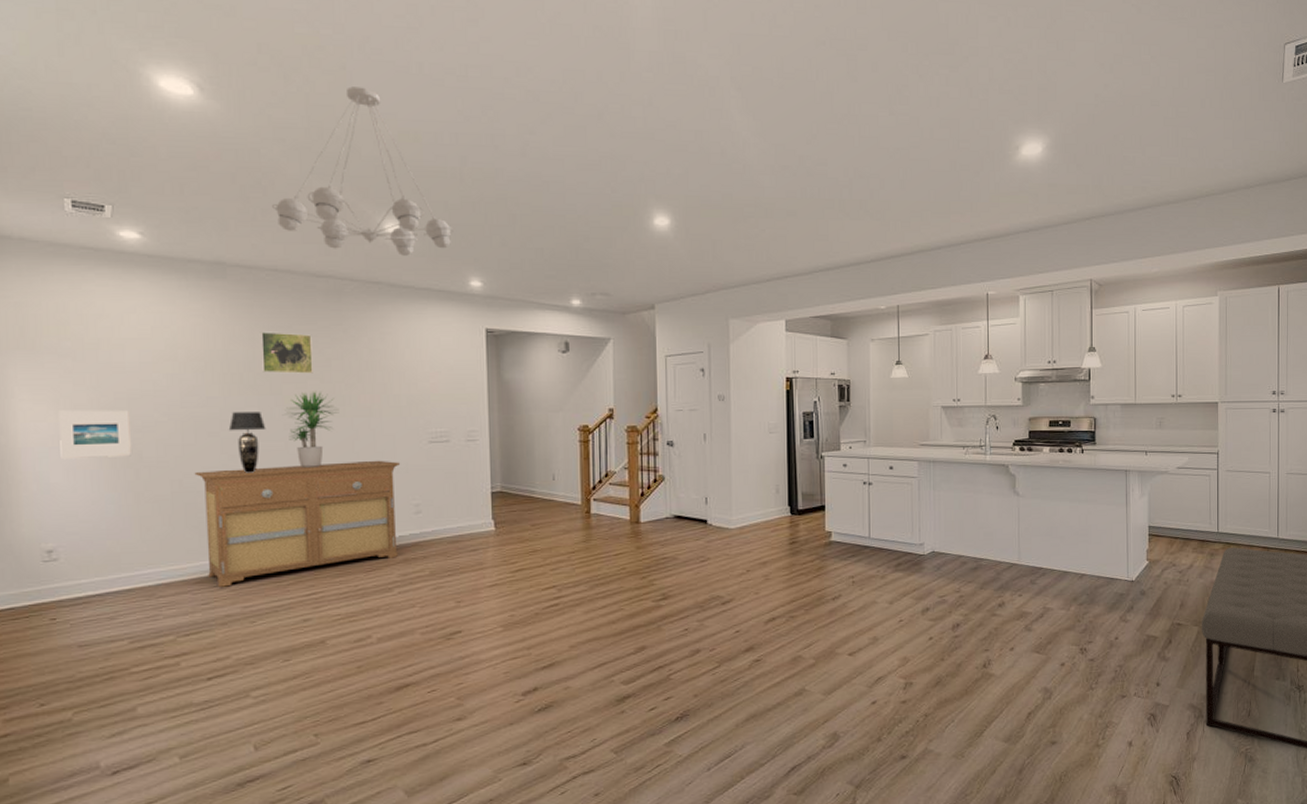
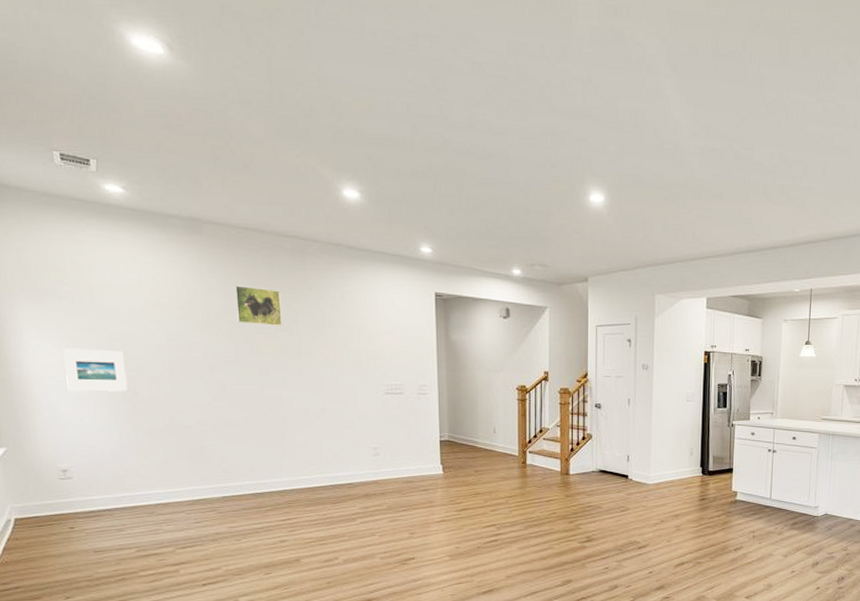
sideboard: present [194,460,401,587] -> none [183,406,361,509]
table lamp: present [228,412,266,473] -> none [210,357,243,412]
chandelier: present [272,86,454,256] -> none [240,51,406,221]
potted plant: present [285,391,339,469] -> none [259,342,306,411]

